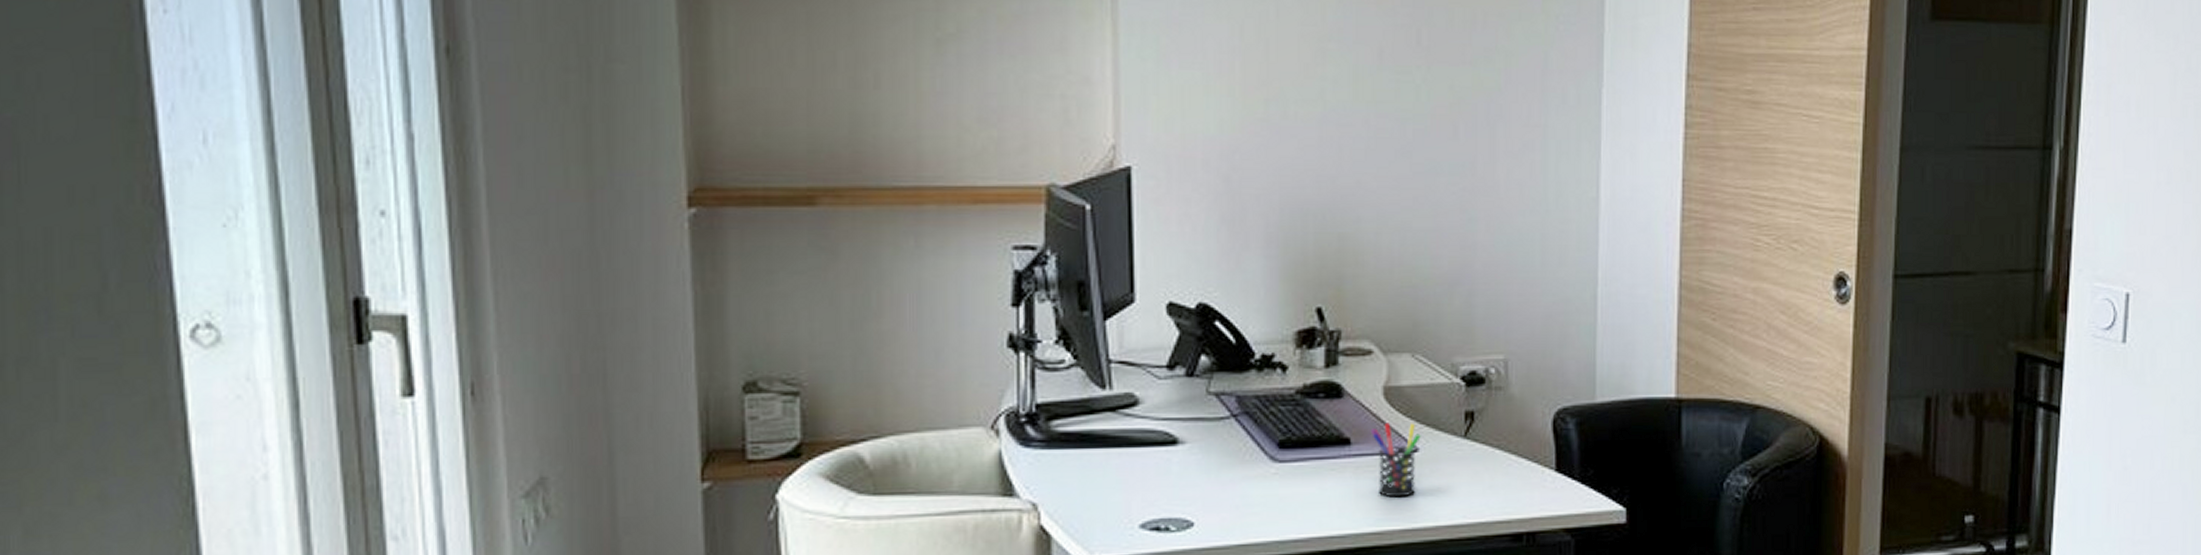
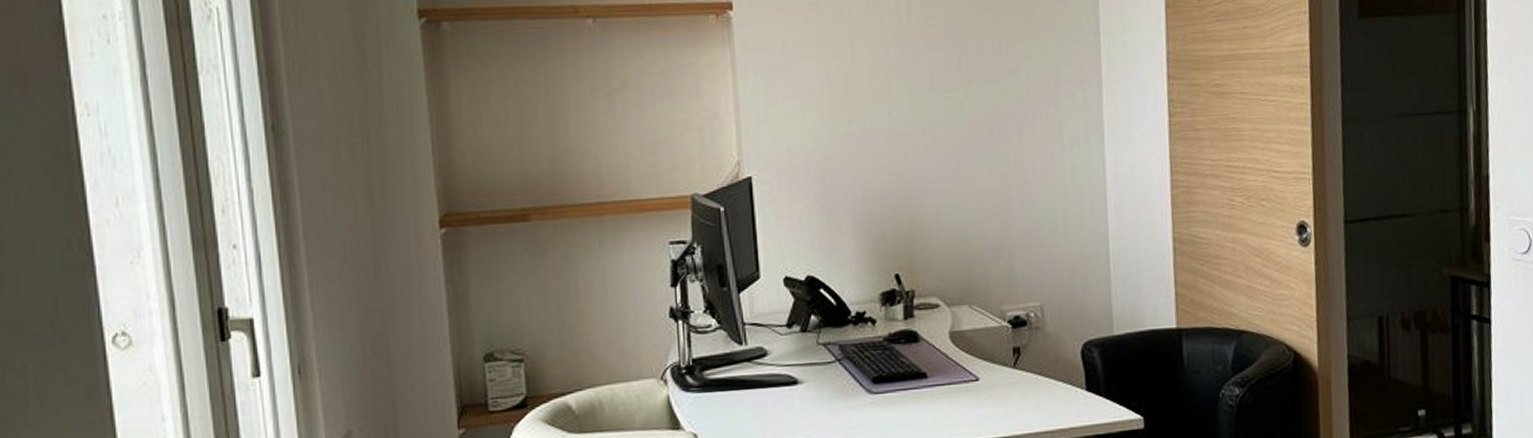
pen holder: present [1370,422,1421,498] -> none [941,359,980,417]

